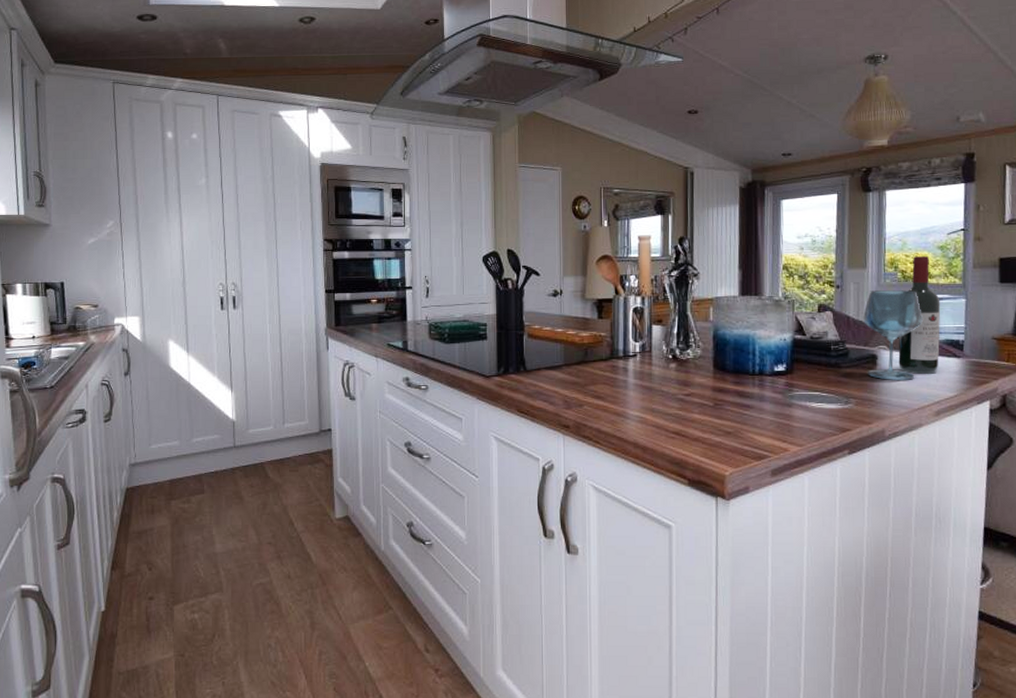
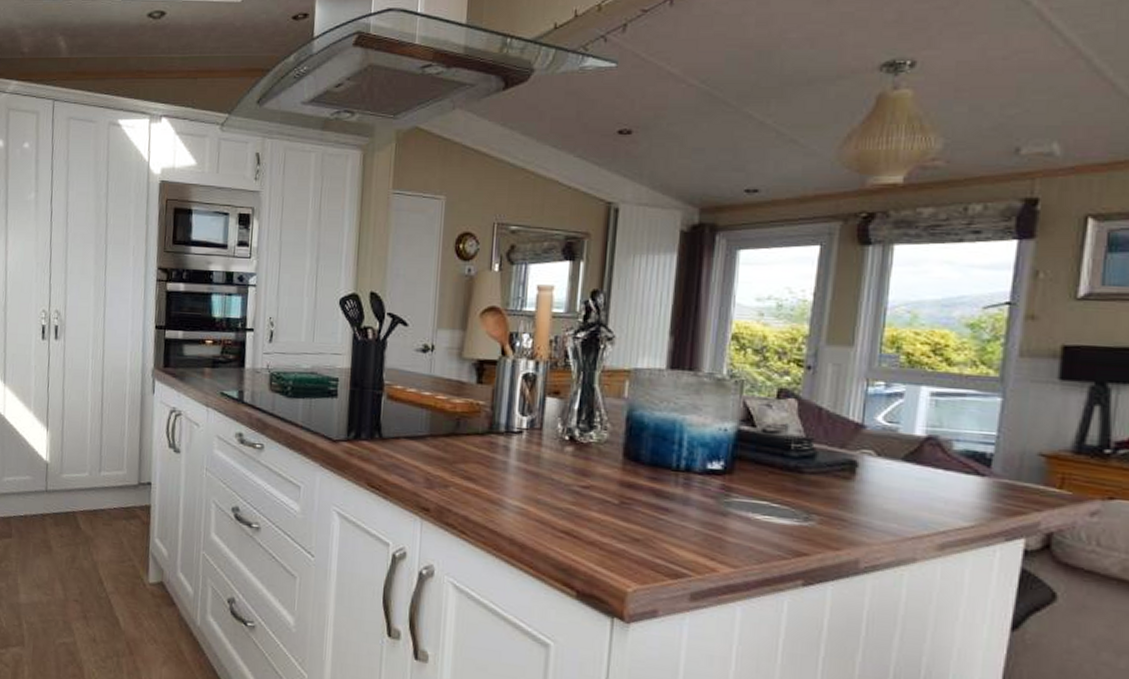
wine glass: present [862,290,923,380] -> none [841,376,933,499]
wine bottle: present [898,256,941,374] -> none [889,335,963,494]

